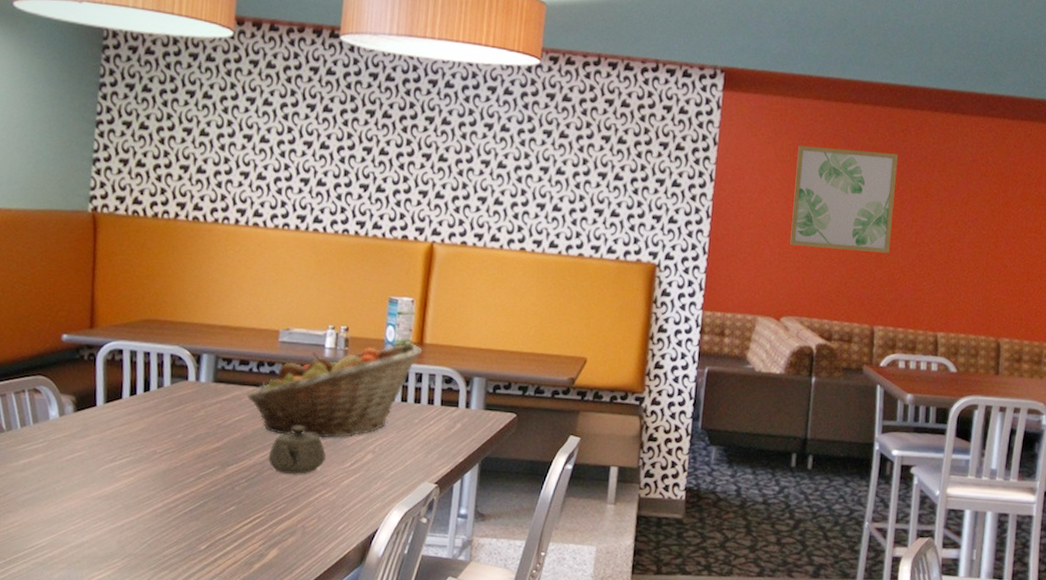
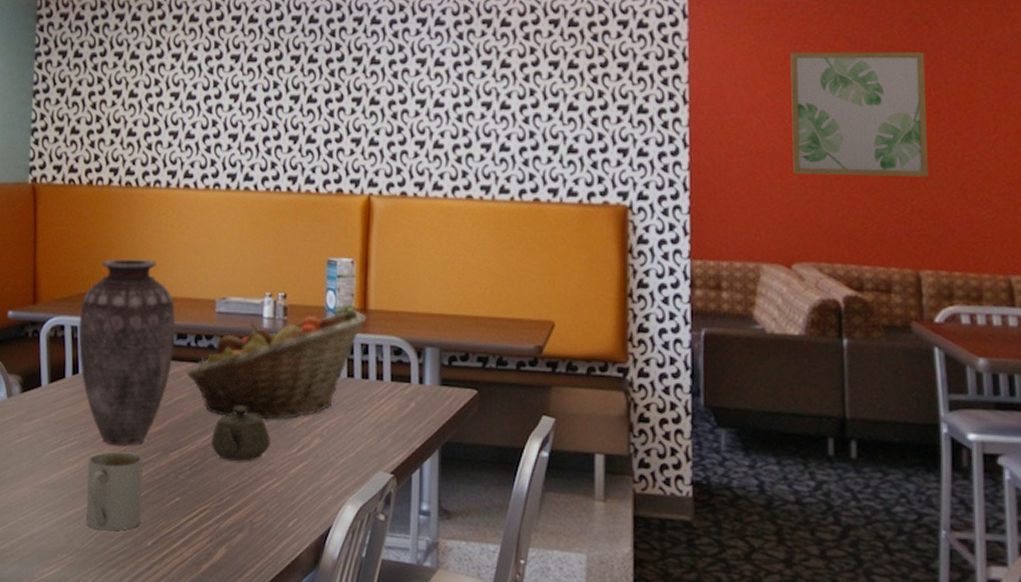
vase: none [137,289,239,462] -> present [78,259,176,446]
mug: none [140,466,200,537] -> present [86,451,143,531]

